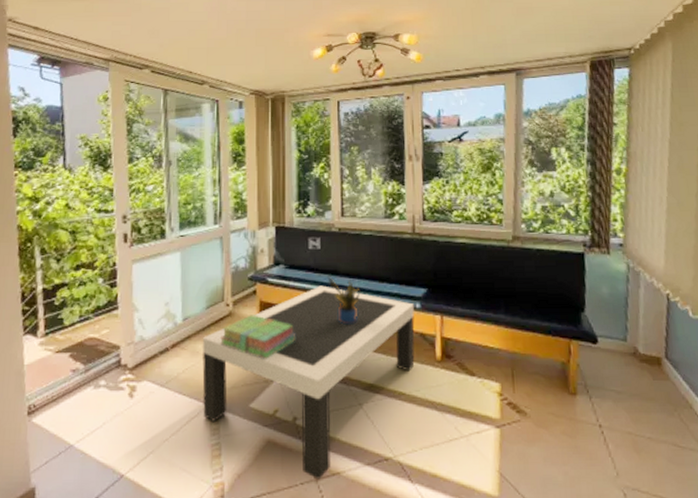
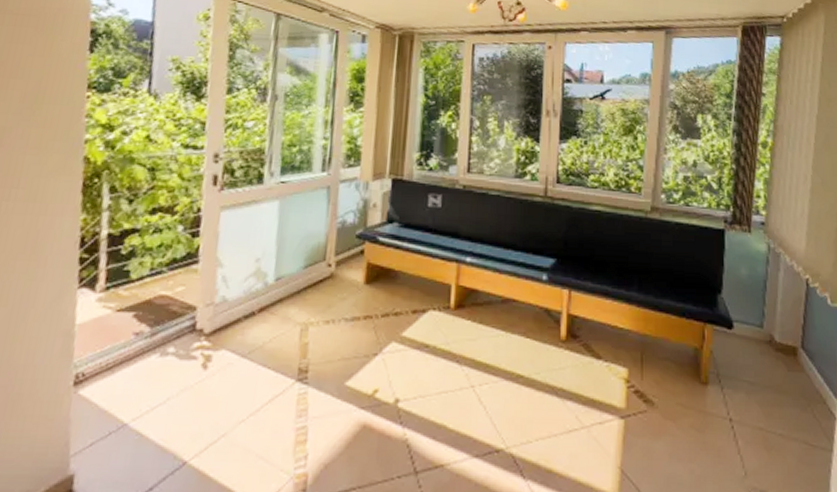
coffee table: present [202,285,415,480] -> none [289,249,540,473]
stack of books: present [220,315,296,359] -> none [317,278,406,330]
potted plant: present [327,276,361,325] -> none [446,238,482,295]

